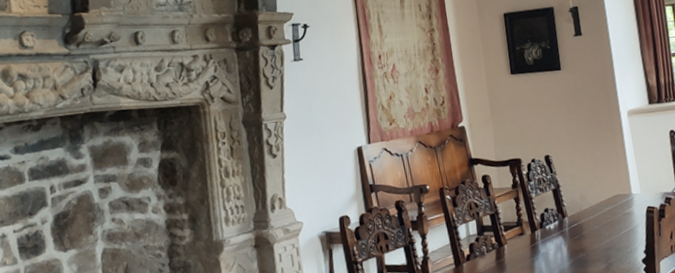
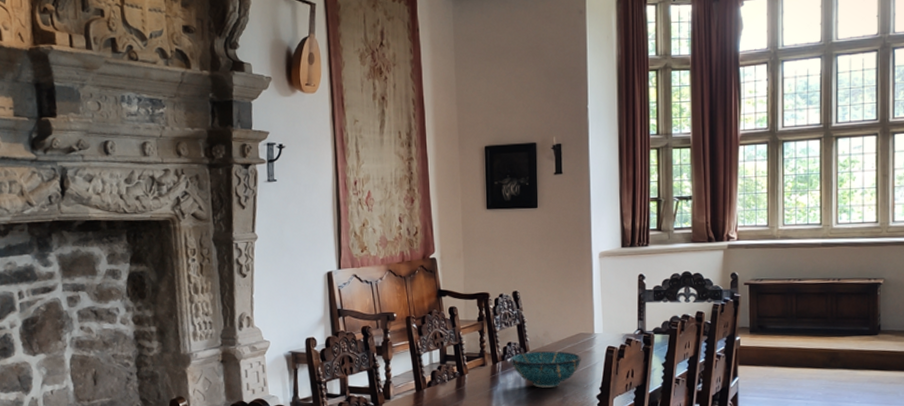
decorative bowl: none [549,214,622,255] -> present [510,351,581,388]

